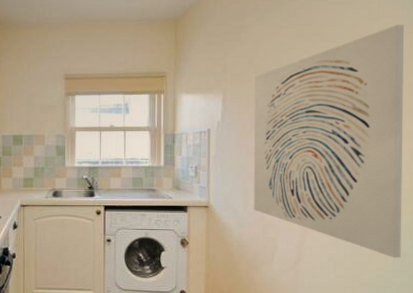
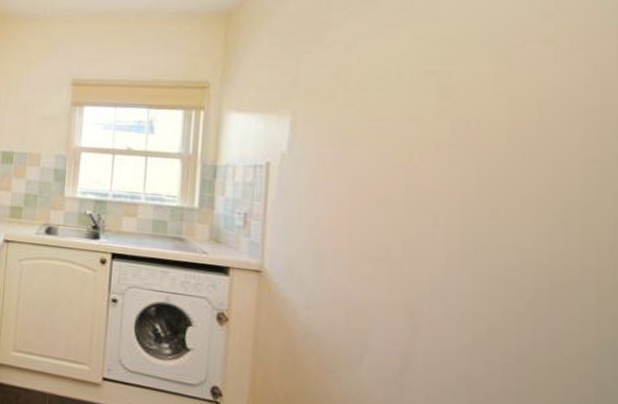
wall art: present [253,24,405,258] -> none [332,23,607,395]

